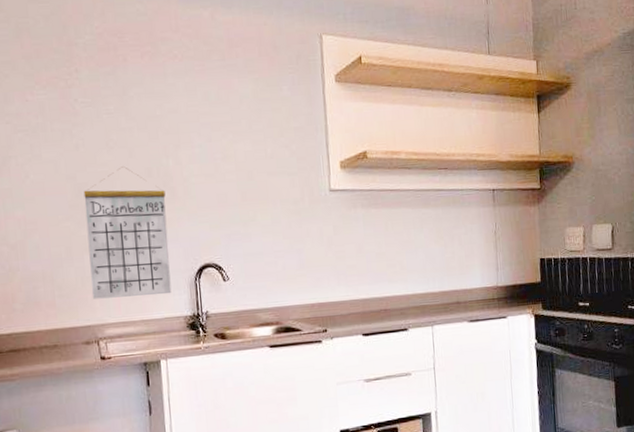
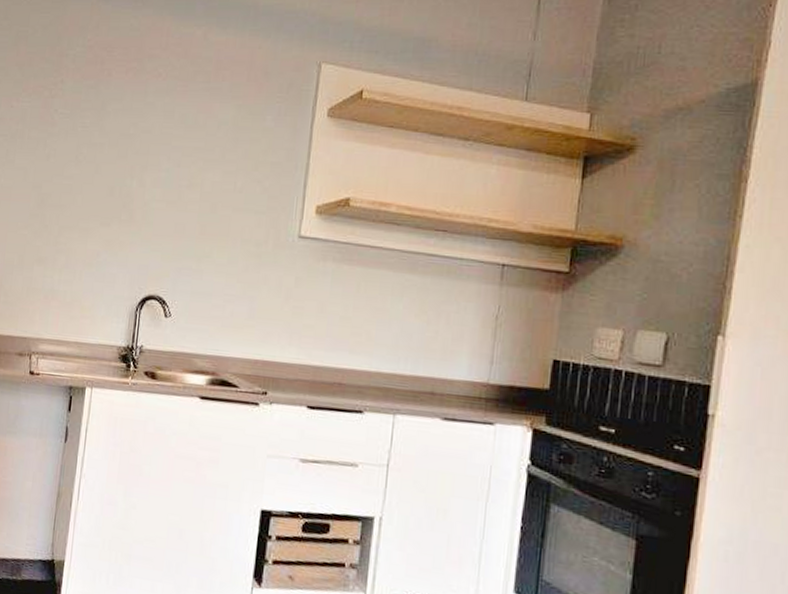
calendar: present [83,166,172,299] -> none [33,182,123,320]

